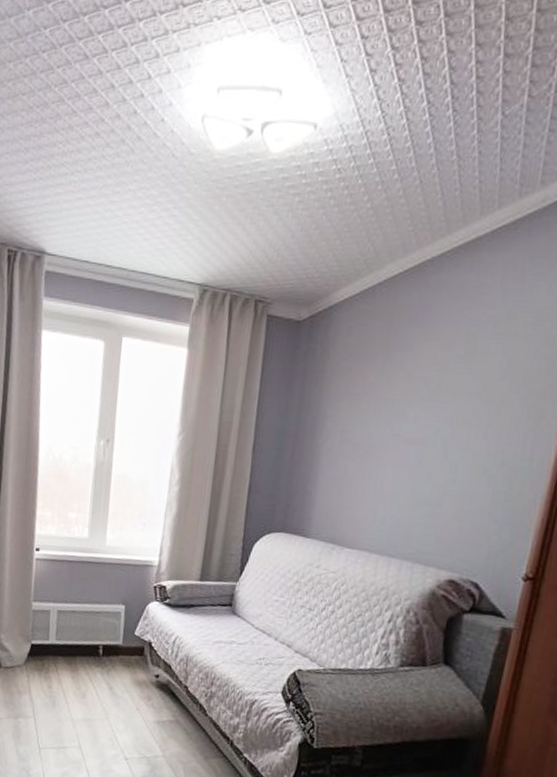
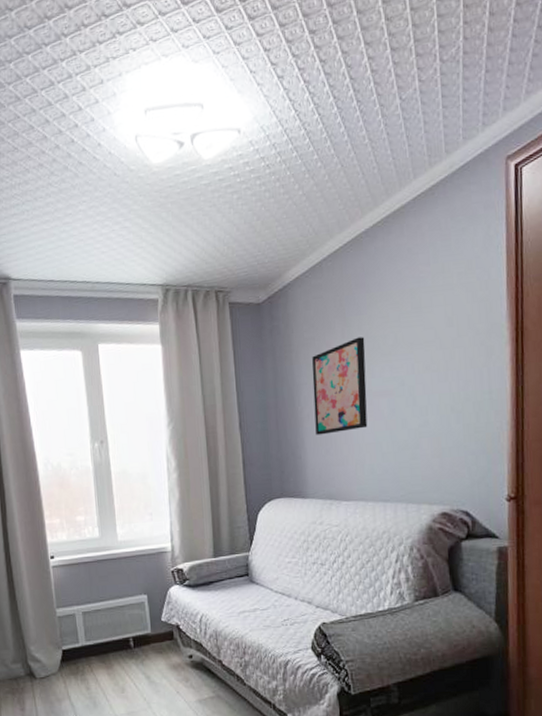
wall art: none [332,375,406,475] -> present [312,337,368,435]

